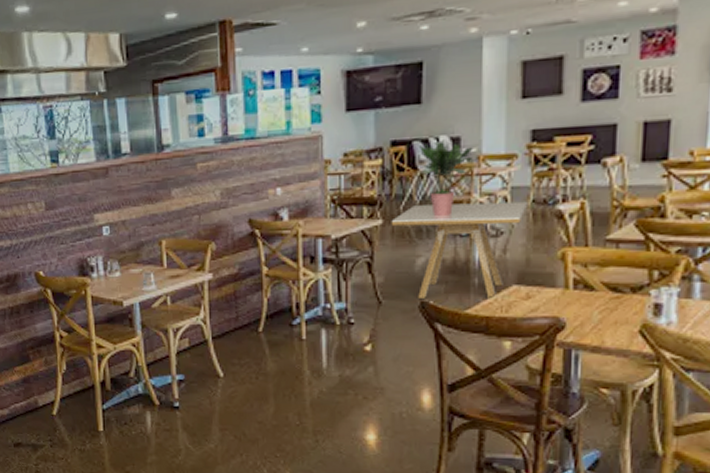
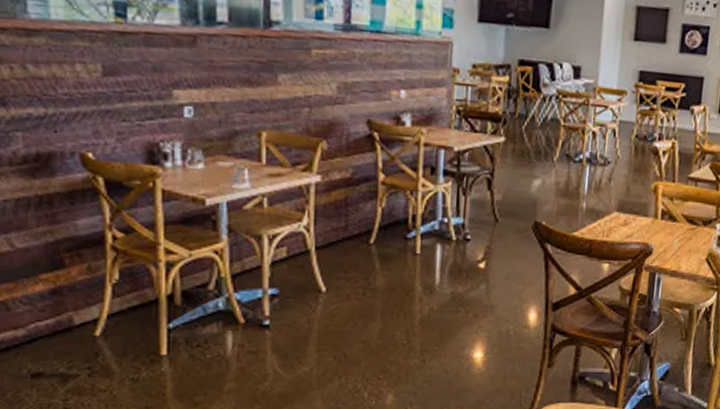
dining table: present [391,201,529,299] -> none [513,127,633,223]
potted plant: present [420,140,473,217] -> none [544,67,591,142]

